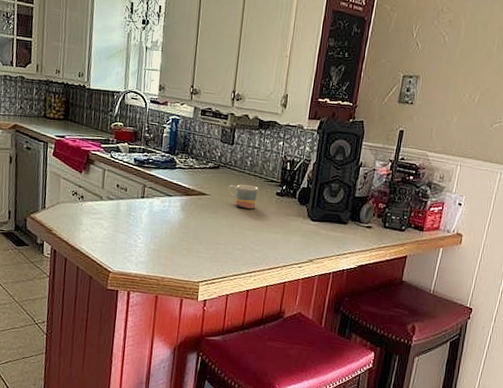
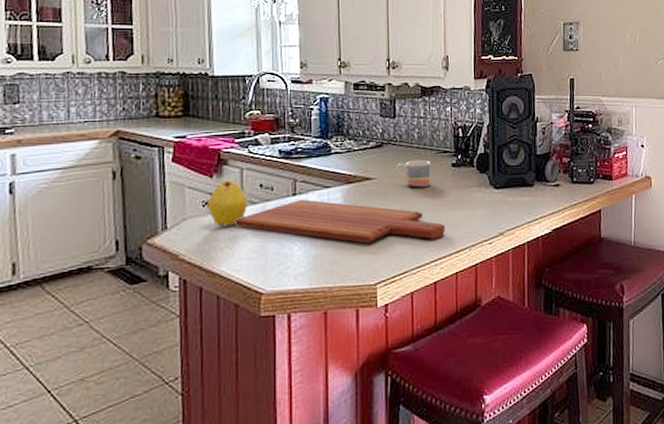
fruit: none [76,177,106,215] -> present [207,180,247,227]
cutting board: none [95,202,263,254] -> present [235,199,446,244]

